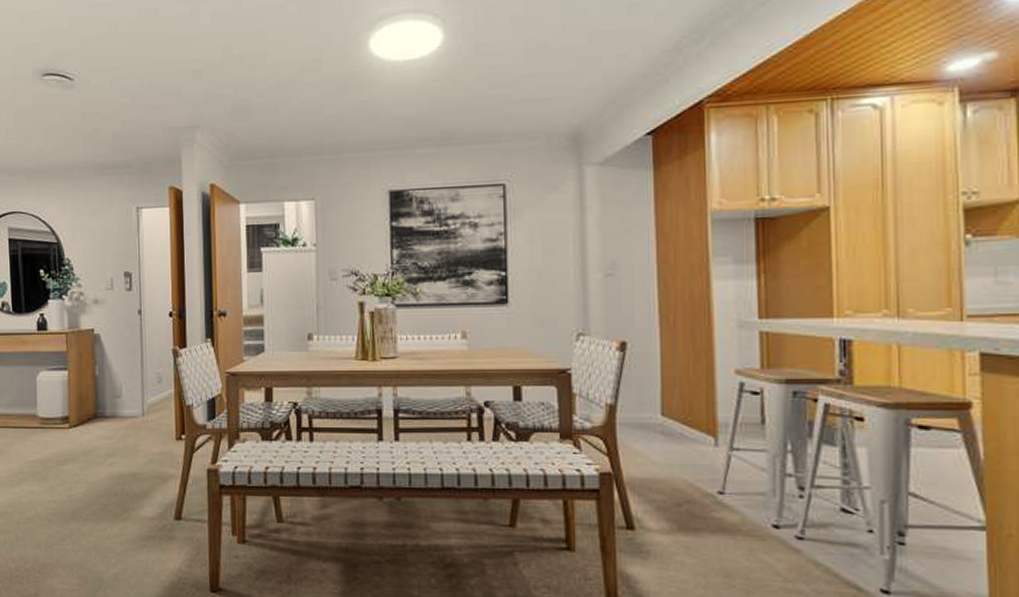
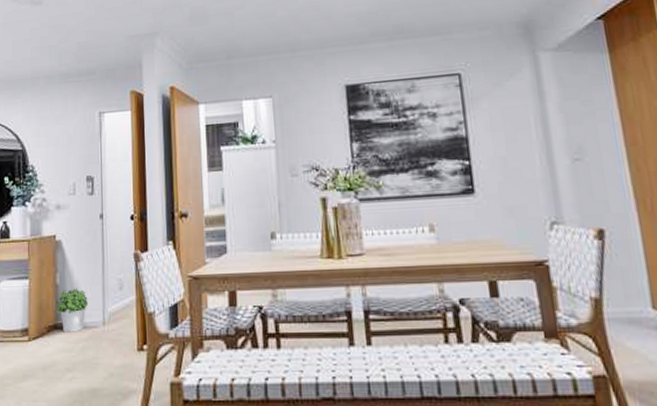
potted plant: none [95,380,128,421] -> present [55,288,89,332]

